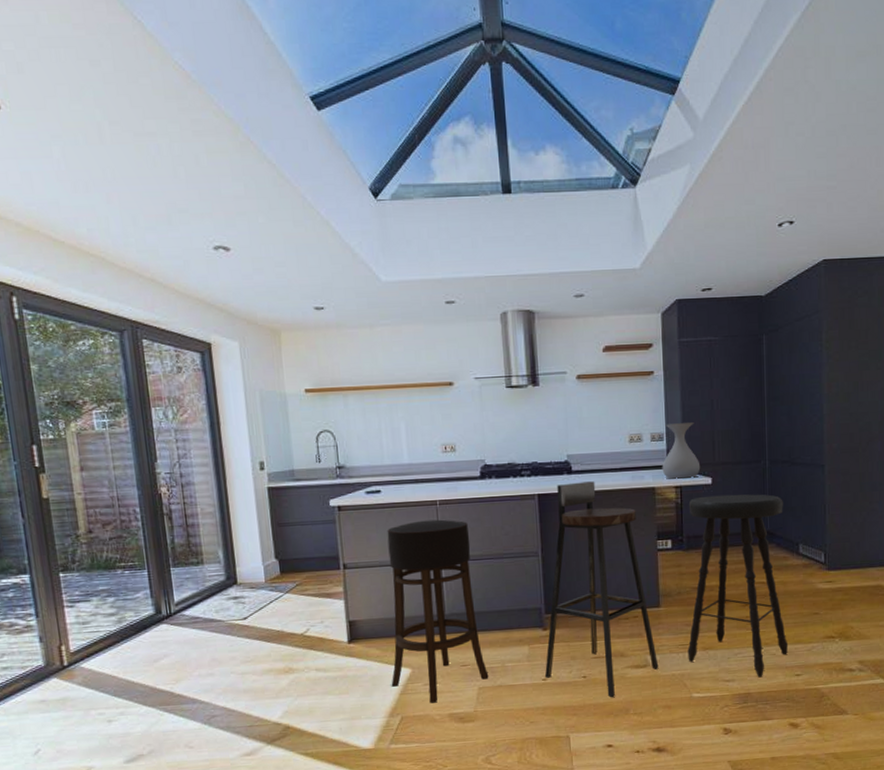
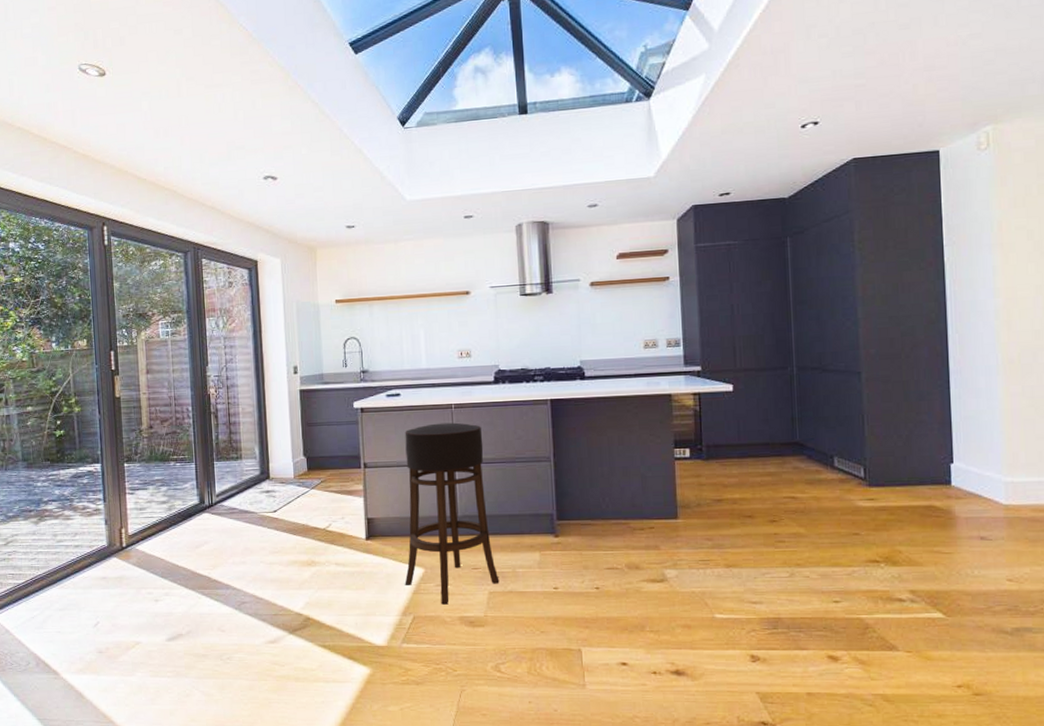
bar stool: present [545,481,659,697] -> none [556,387,677,611]
vase: present [662,422,701,479] -> none [679,328,721,386]
music stool: present [687,494,789,678] -> none [708,402,825,602]

